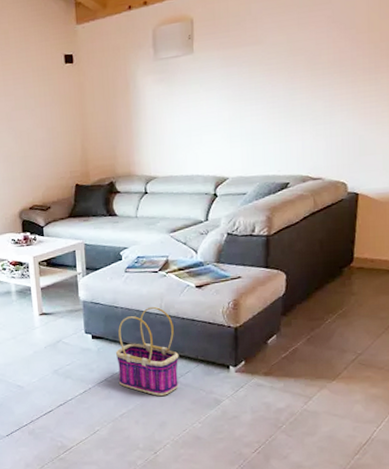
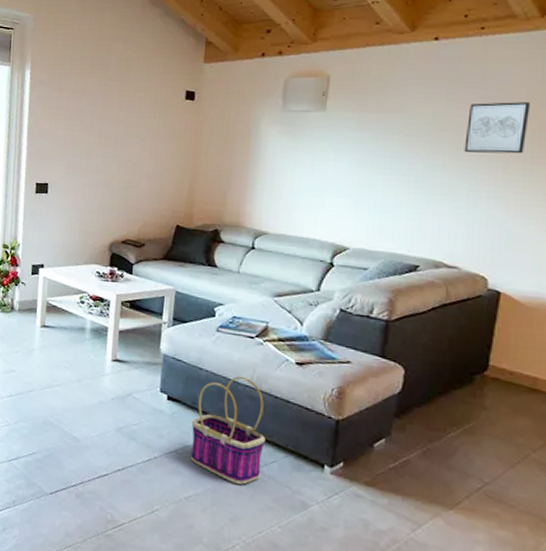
wall art: none [317,16,372,72] -> present [464,102,531,154]

